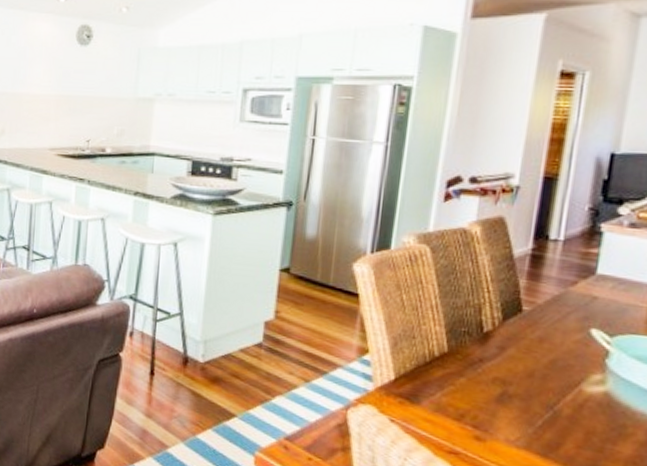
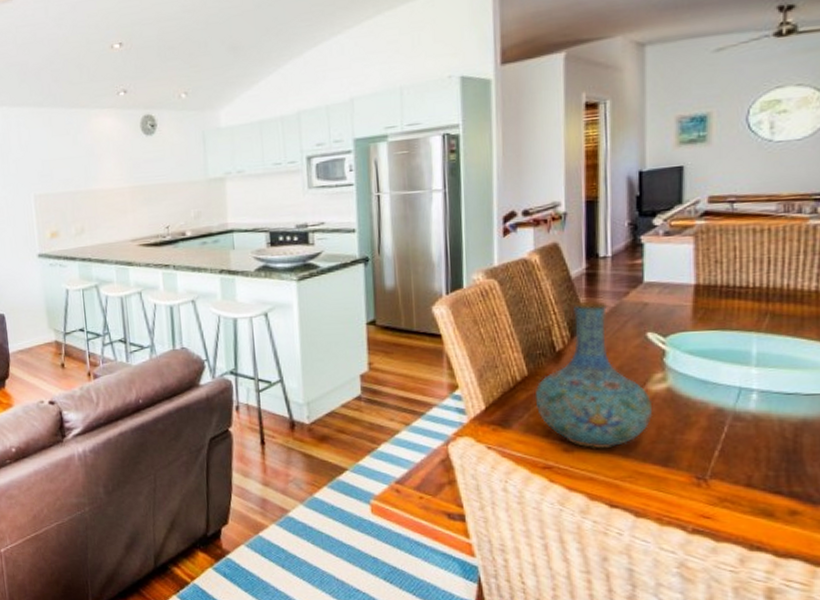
vase: none [450,282,586,445] -> present [534,301,653,449]

